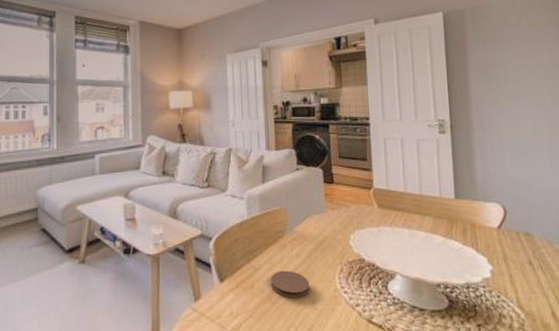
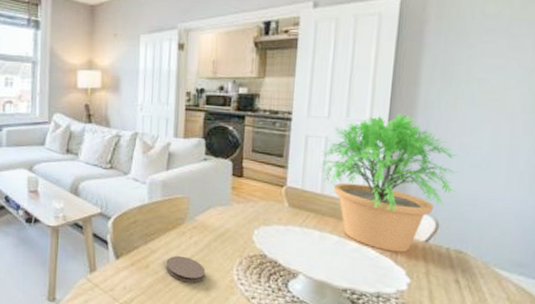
potted plant: none [399,112,514,241] -> present [320,113,460,253]

